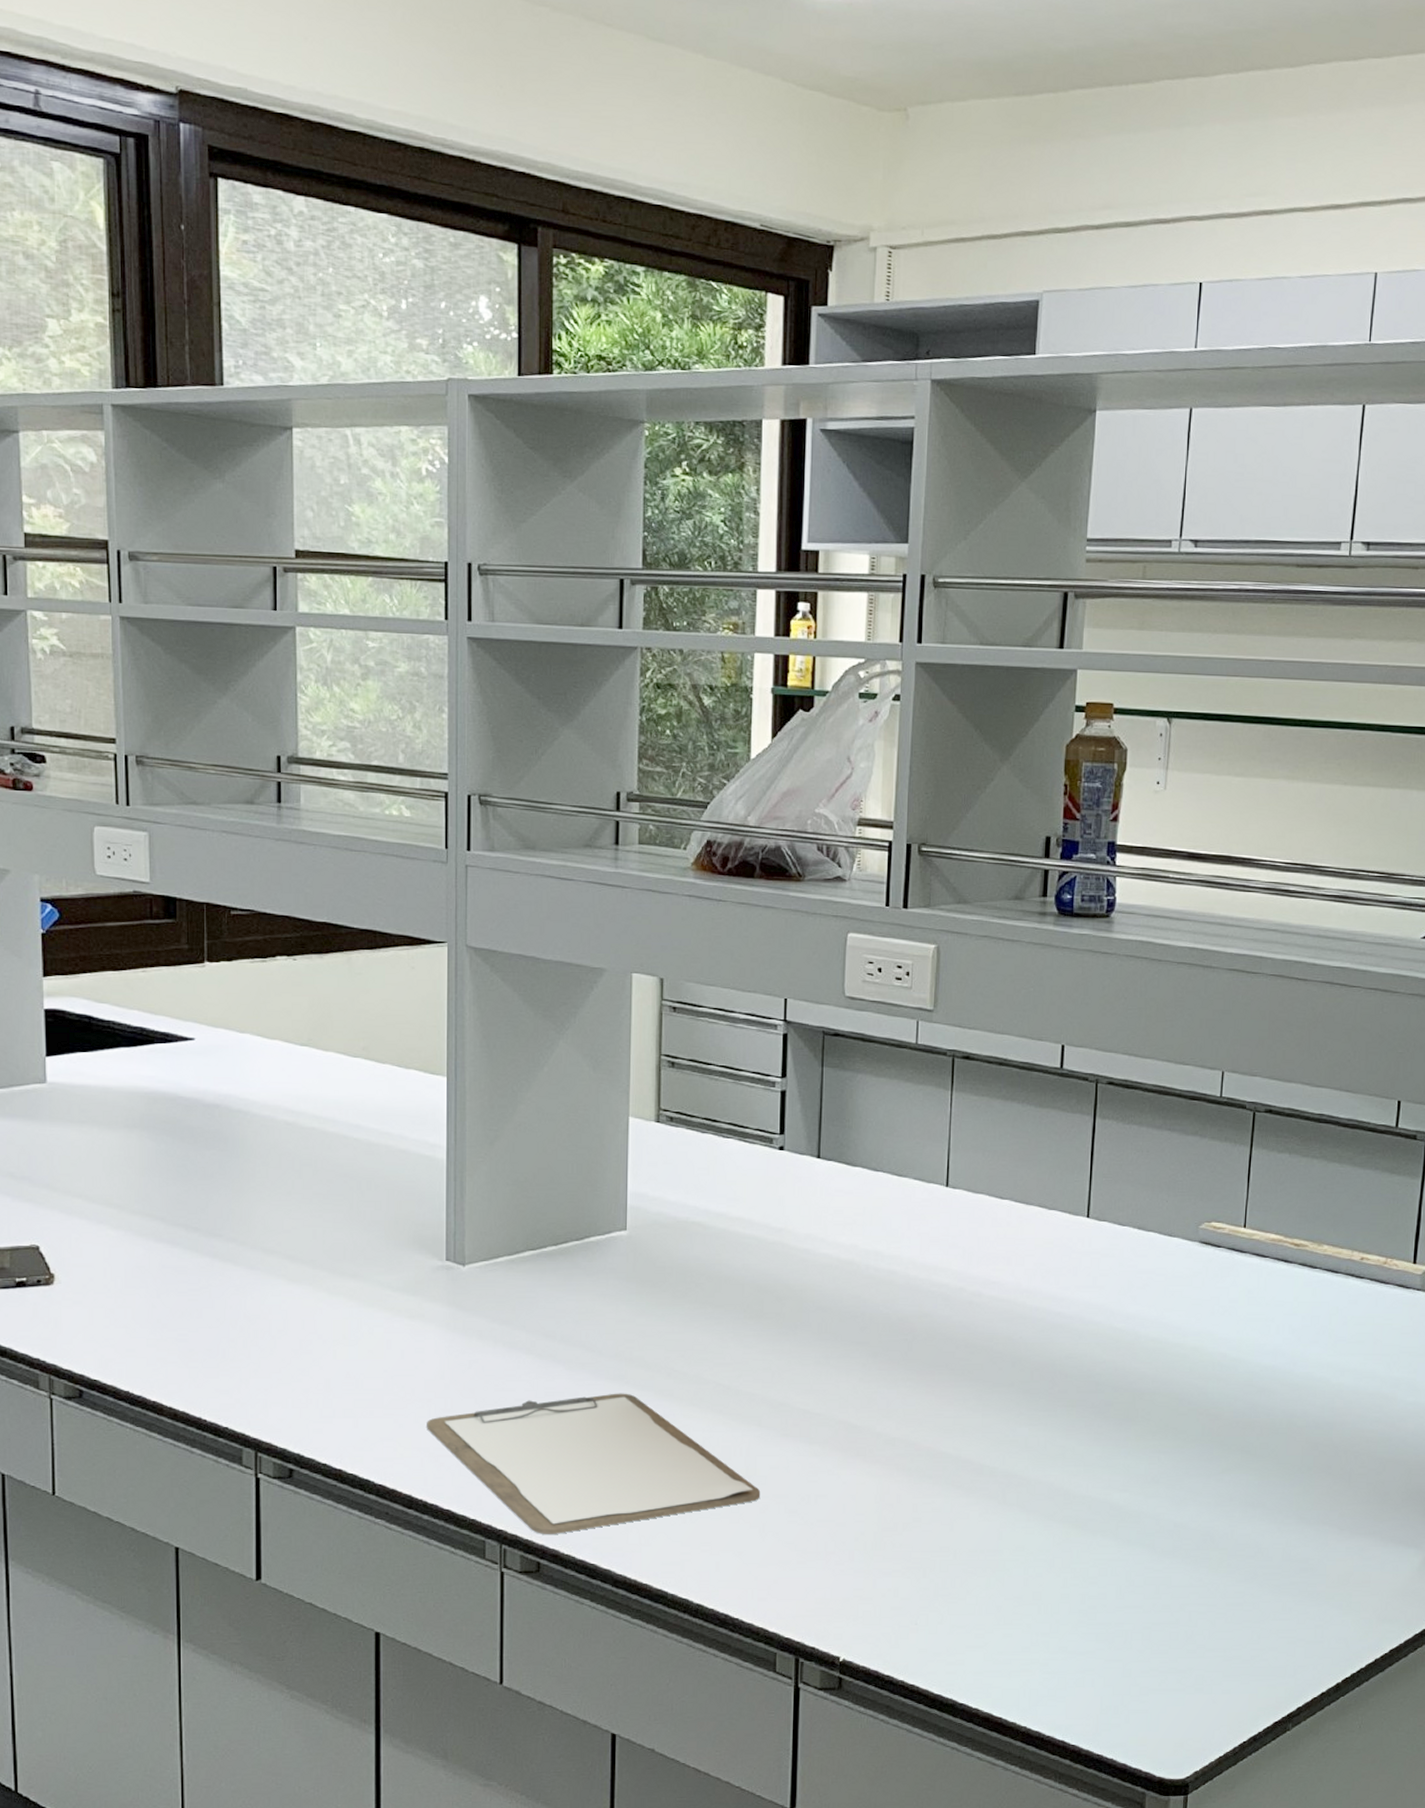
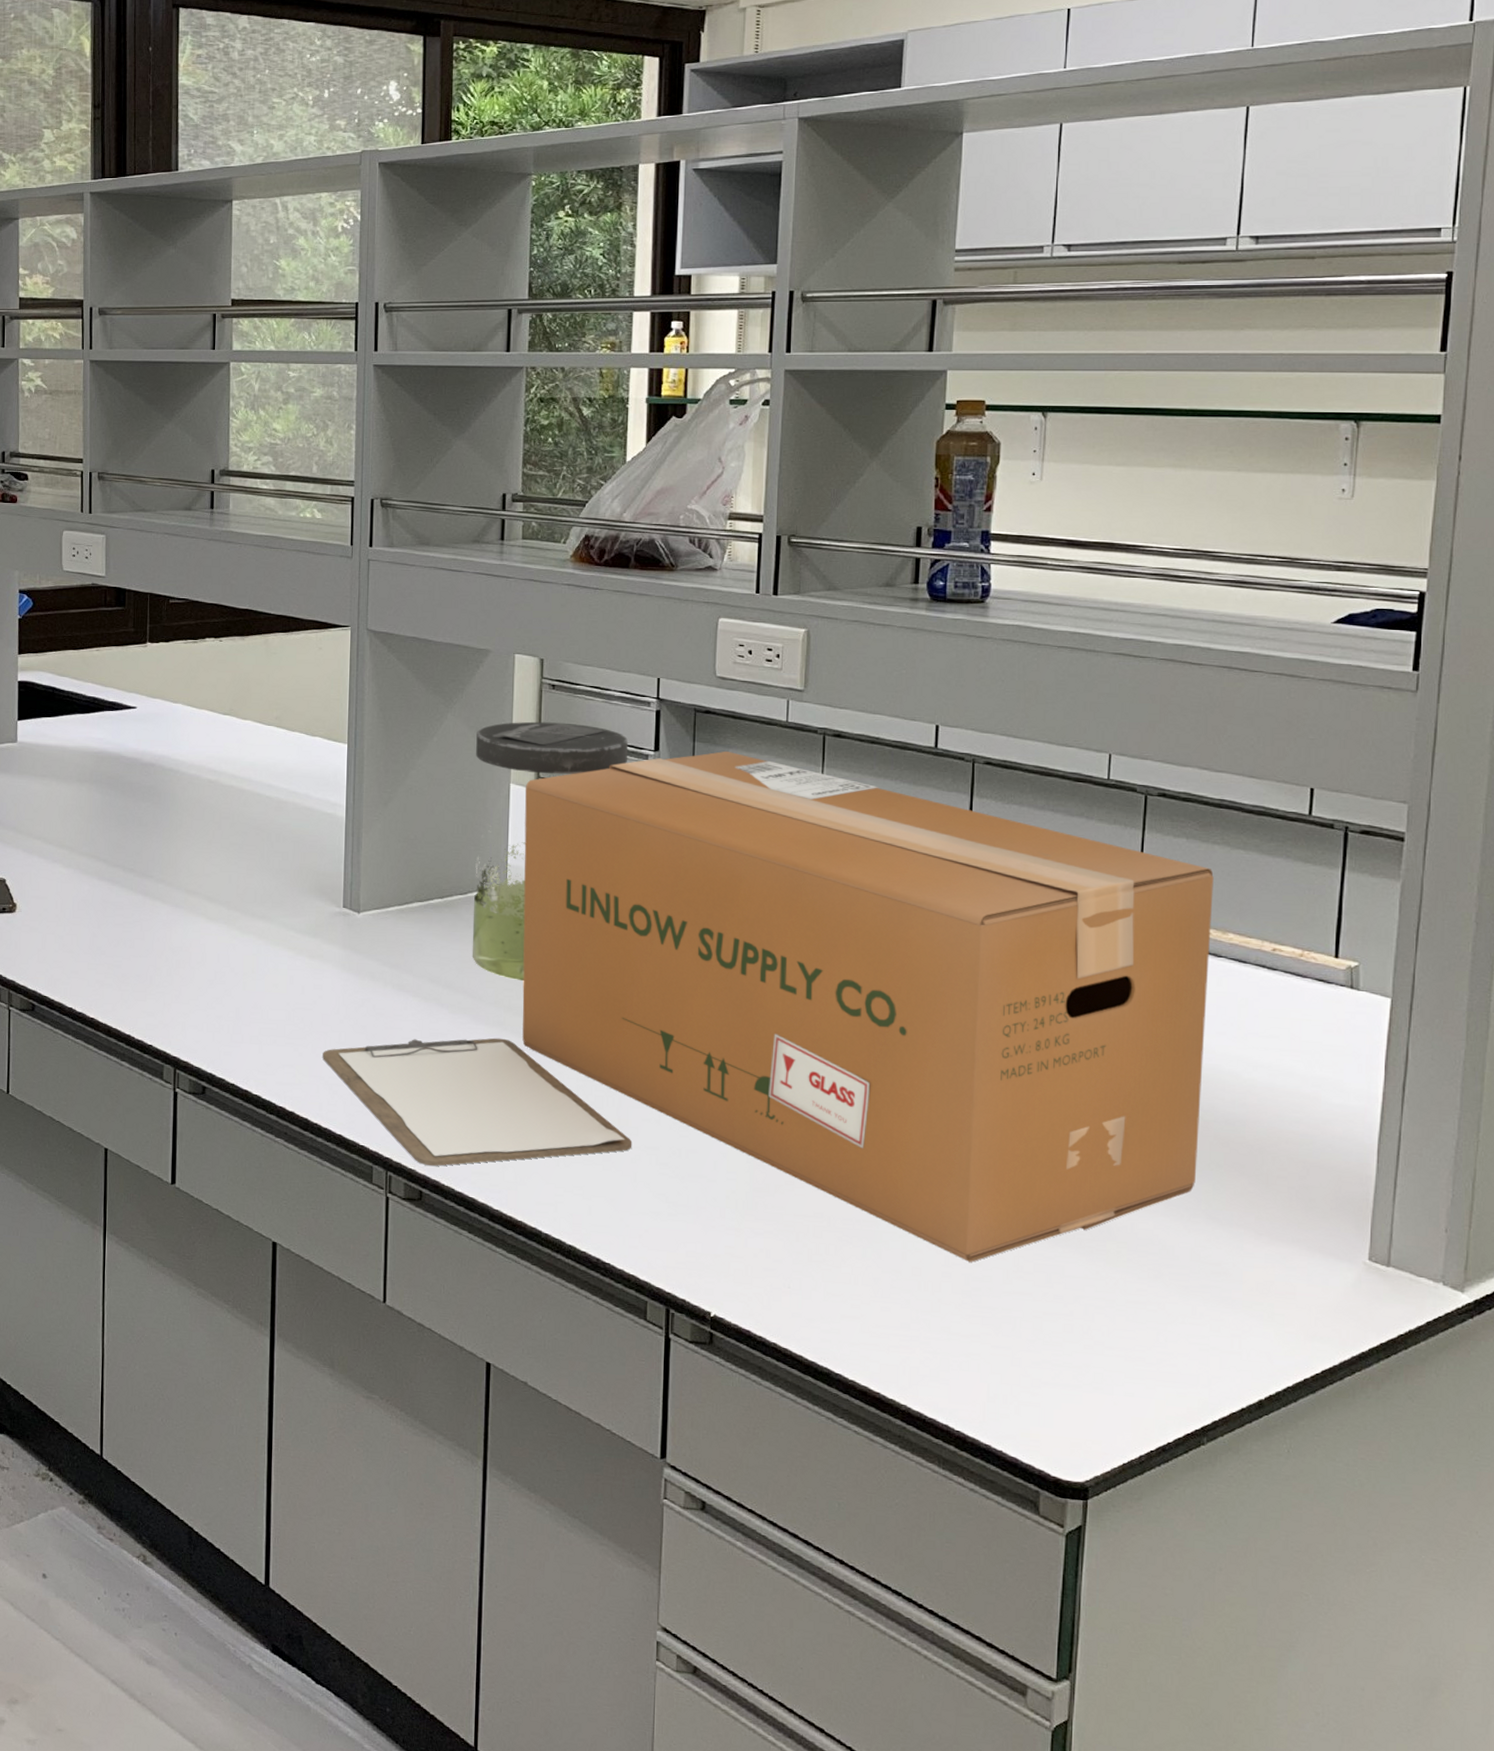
jar: none [590,1048,755,1330] -> present [472,721,629,981]
box: none [644,1076,1312,1581] -> present [522,750,1214,1262]

